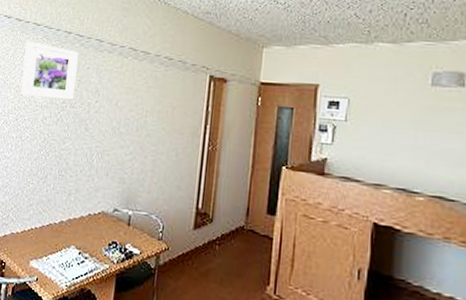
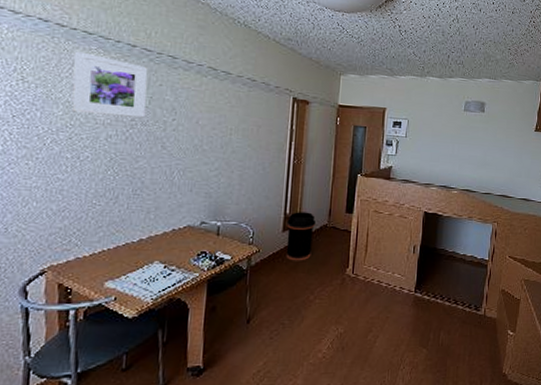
trash can: none [196,207,232,268] -> present [286,212,317,261]

